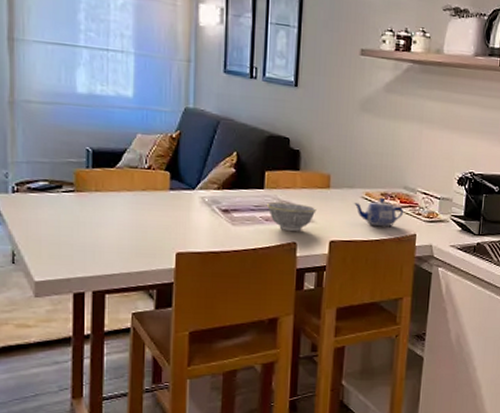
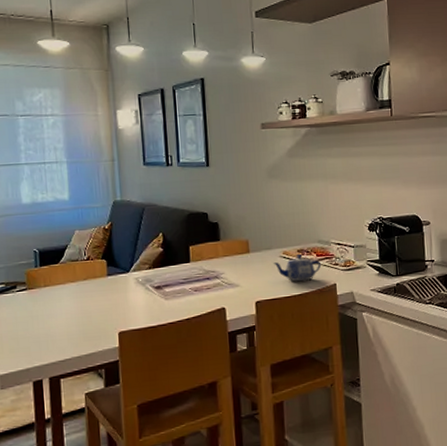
bowl: present [267,202,317,231] -> none [195,271,240,298]

